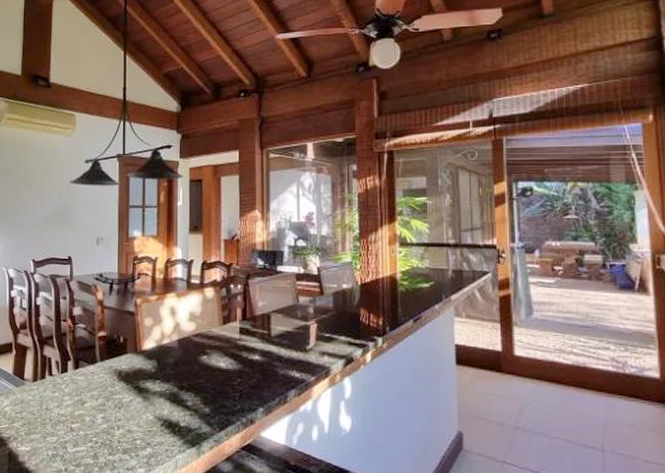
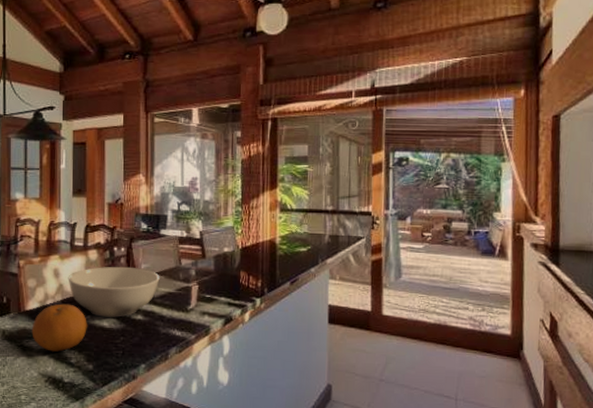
fruit: none [148,343,204,394] -> present [32,303,87,352]
bowl: none [184,304,277,358] -> present [68,266,160,318]

